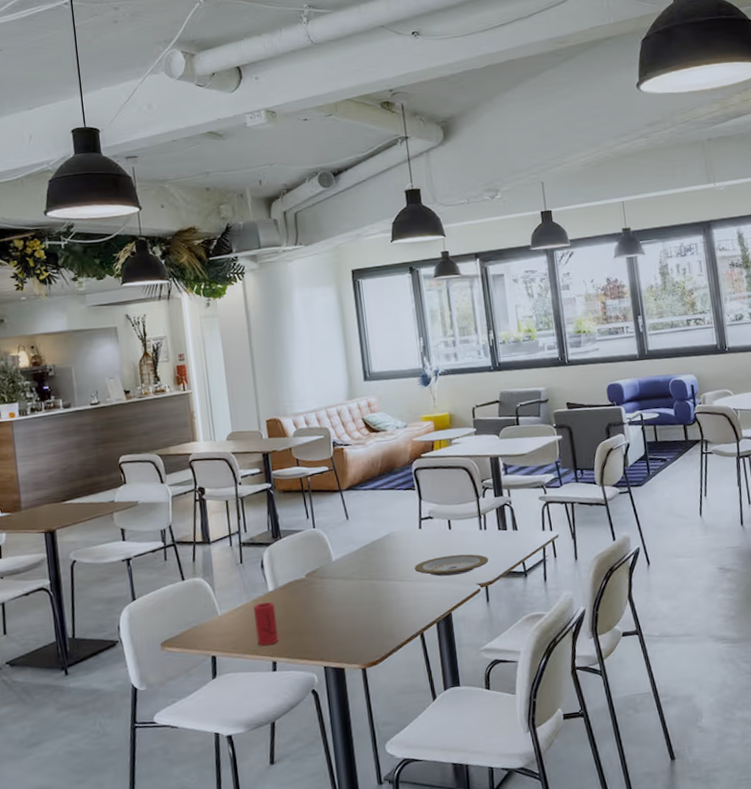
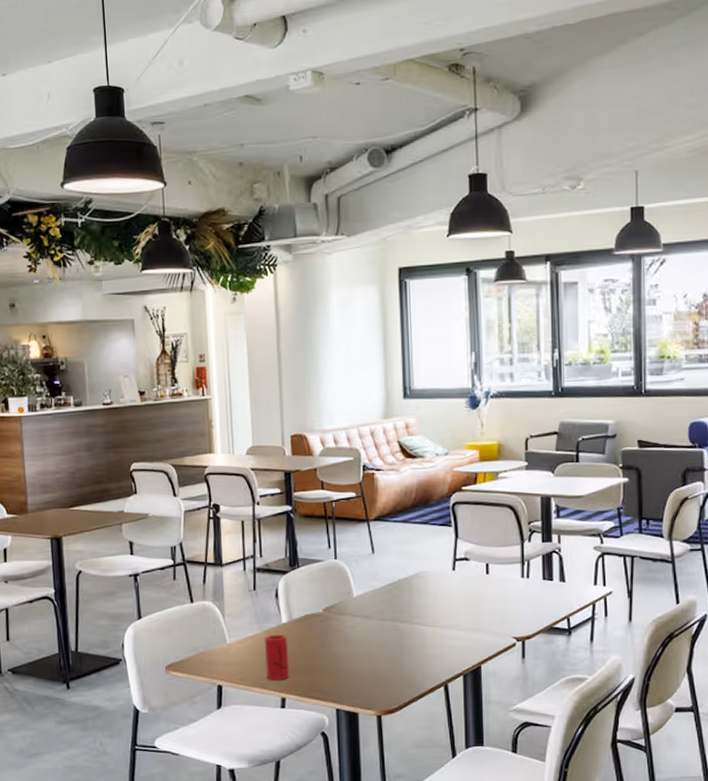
plate: present [414,554,489,577] -> none [443,602,529,625]

